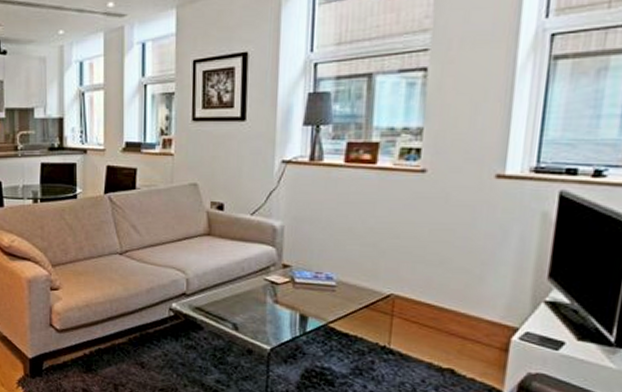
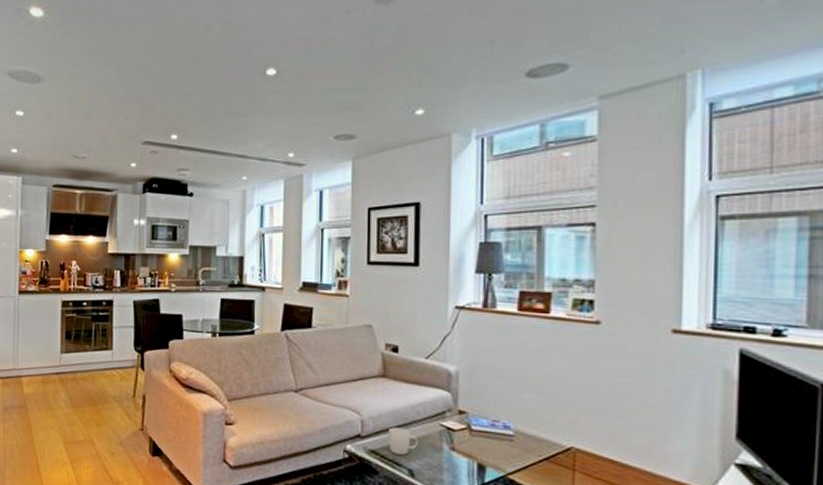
mug: none [213,284,243,310] -> present [388,427,419,455]

